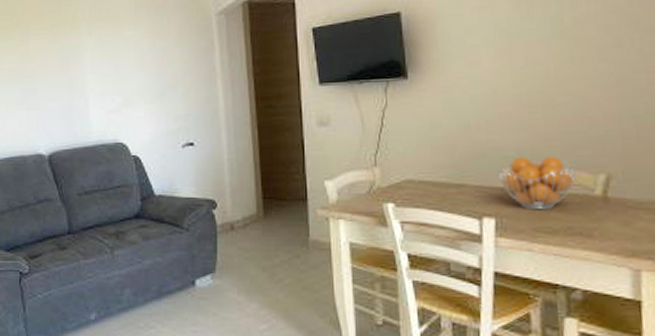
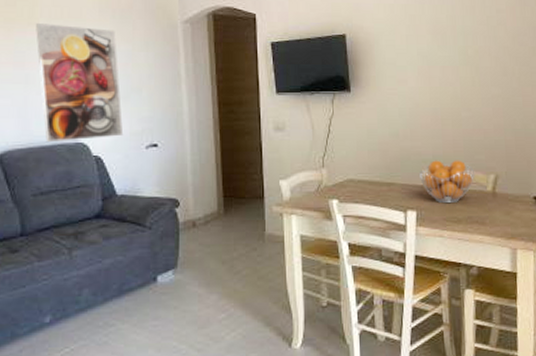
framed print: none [78,26,160,143] -> present [36,23,124,143]

